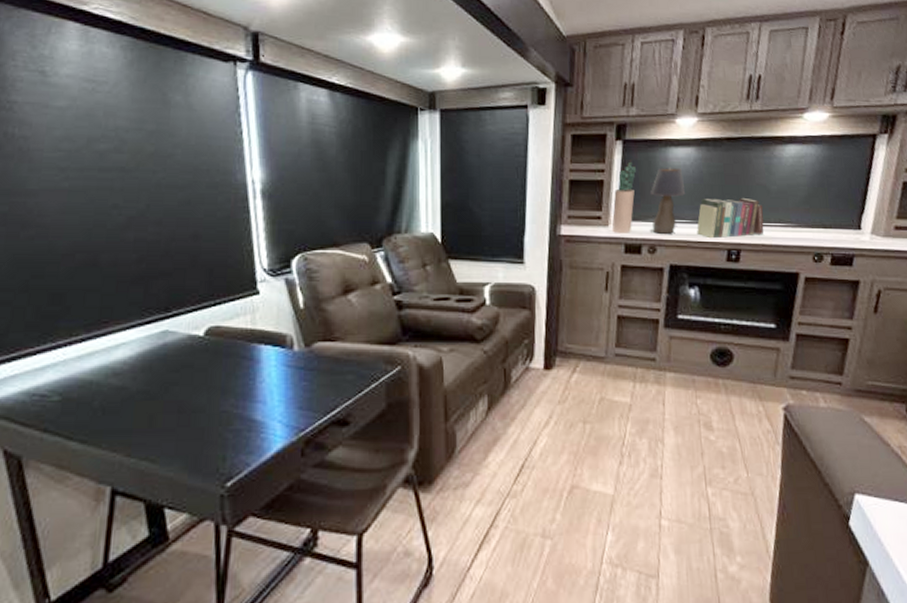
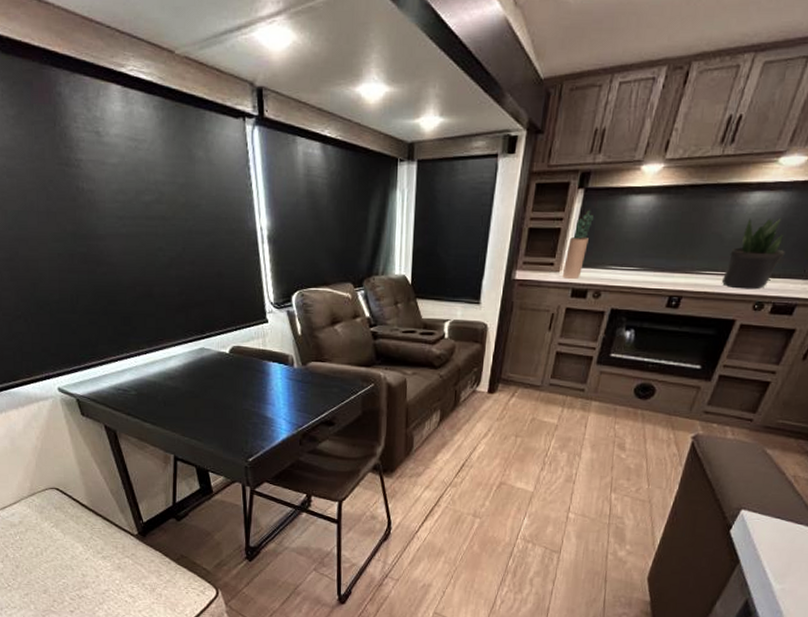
table lamp: present [649,167,686,234] -> none [597,215,639,280]
books: present [697,197,764,239] -> none [642,246,714,286]
planter: none [776,169,831,241] -> present [721,218,785,289]

